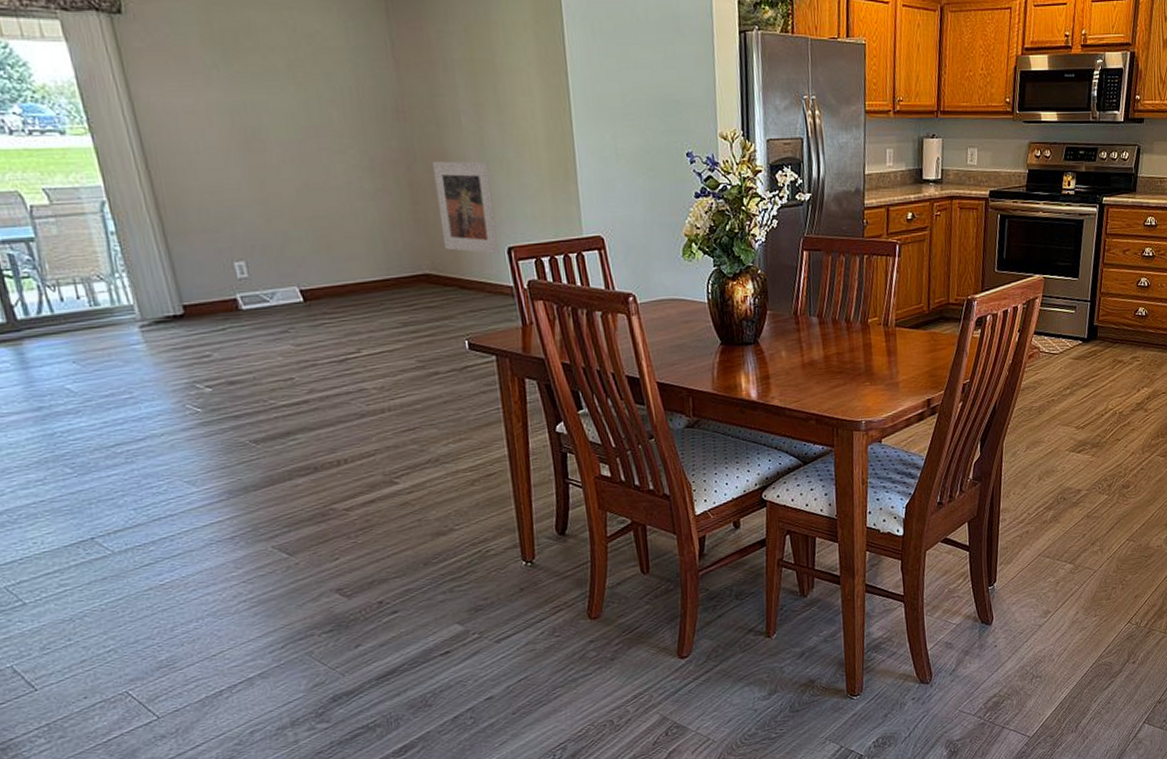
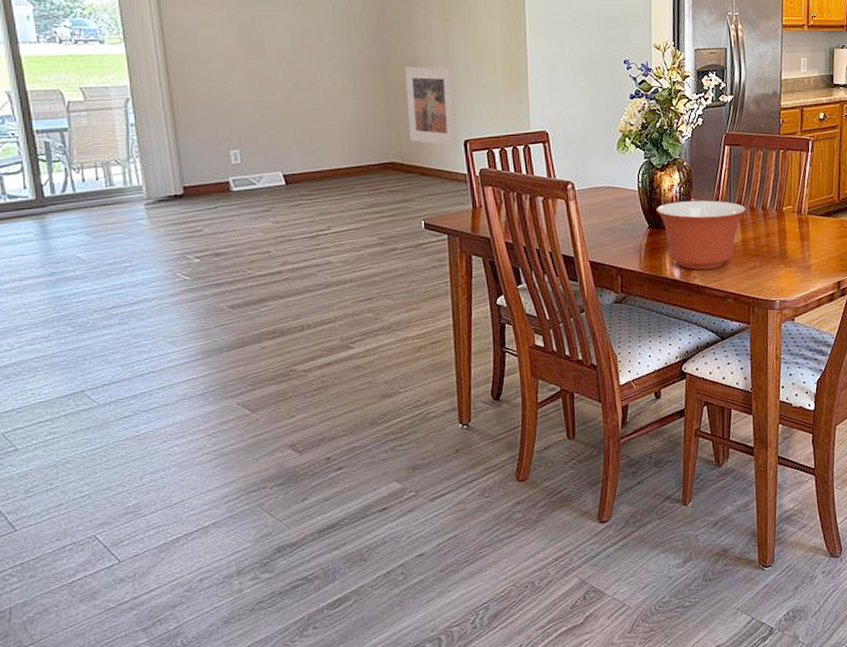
mixing bowl: none [728,312,828,390] -> present [655,200,746,270]

